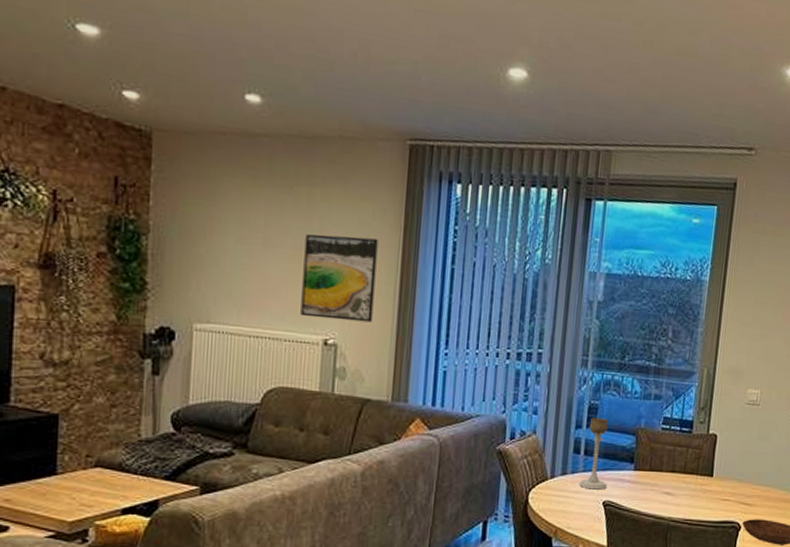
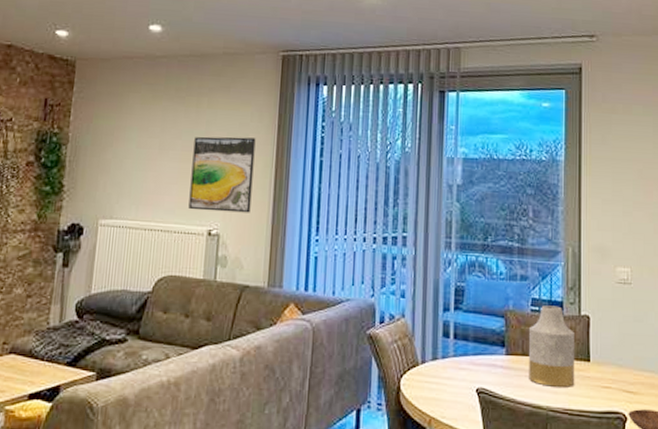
candle holder: present [579,417,609,490] -> none [450,300,479,376]
vase: none [654,424,701,500] -> present [528,305,575,387]

